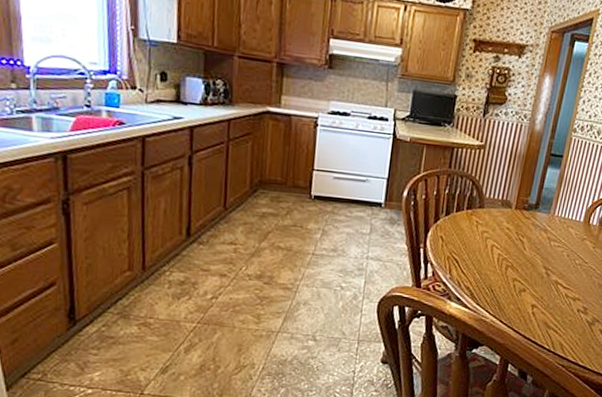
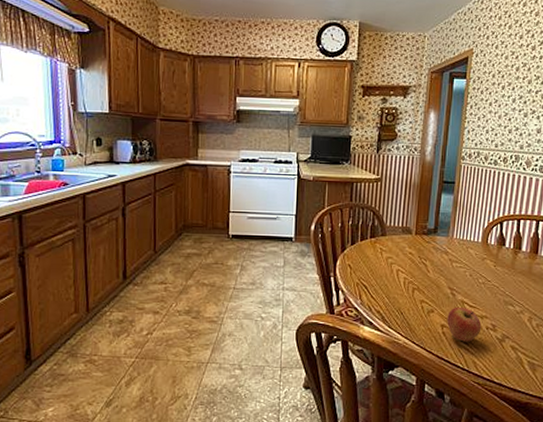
fruit: none [538,288,573,324] -> present [447,308,481,342]

